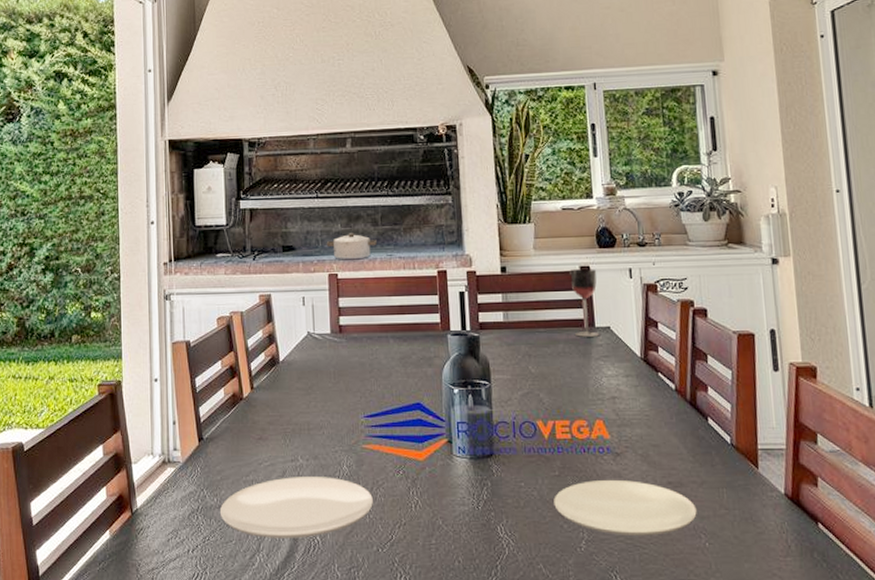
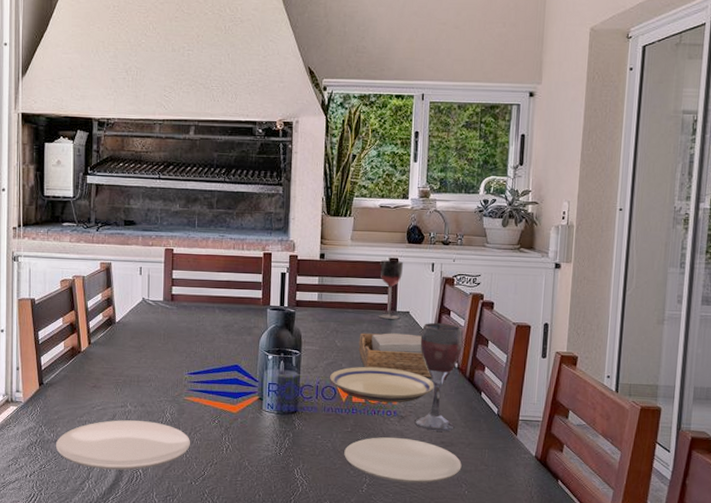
cooking pot: present [326,233,377,262] -> none [165,213,211,239]
plate: none [527,394,651,437] -> present [330,366,434,403]
napkin holder: none [555,353,646,405] -> present [358,333,431,378]
cup: none [626,338,682,469] -> present [414,323,463,432]

